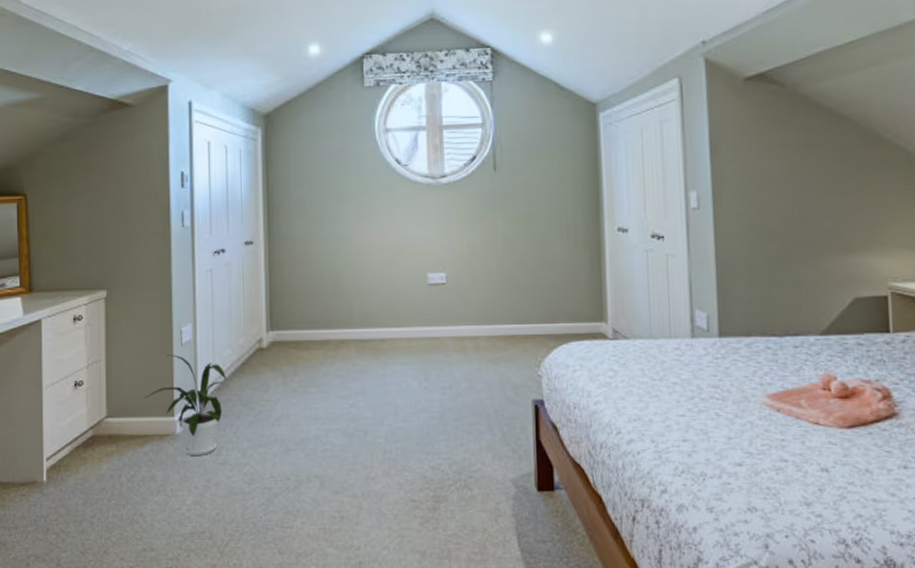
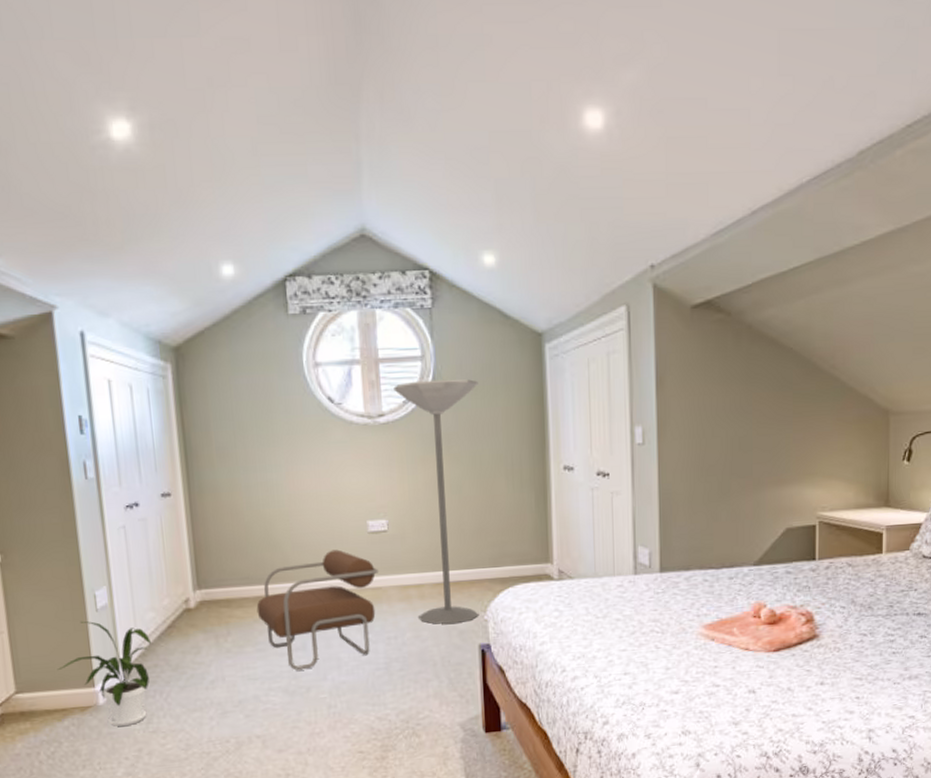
armchair: none [322,299,436,414] -> present [256,549,378,671]
floor lamp: none [456,144,535,378] -> present [393,378,479,624]

